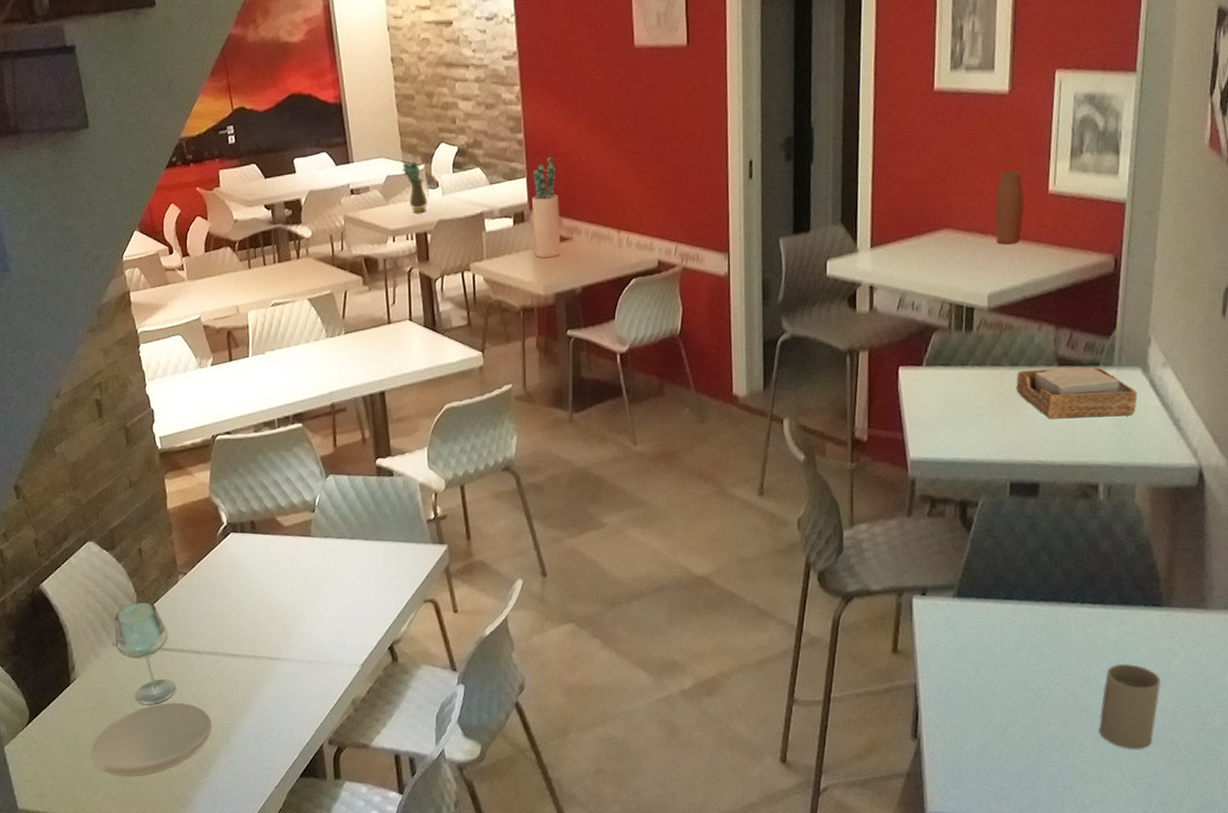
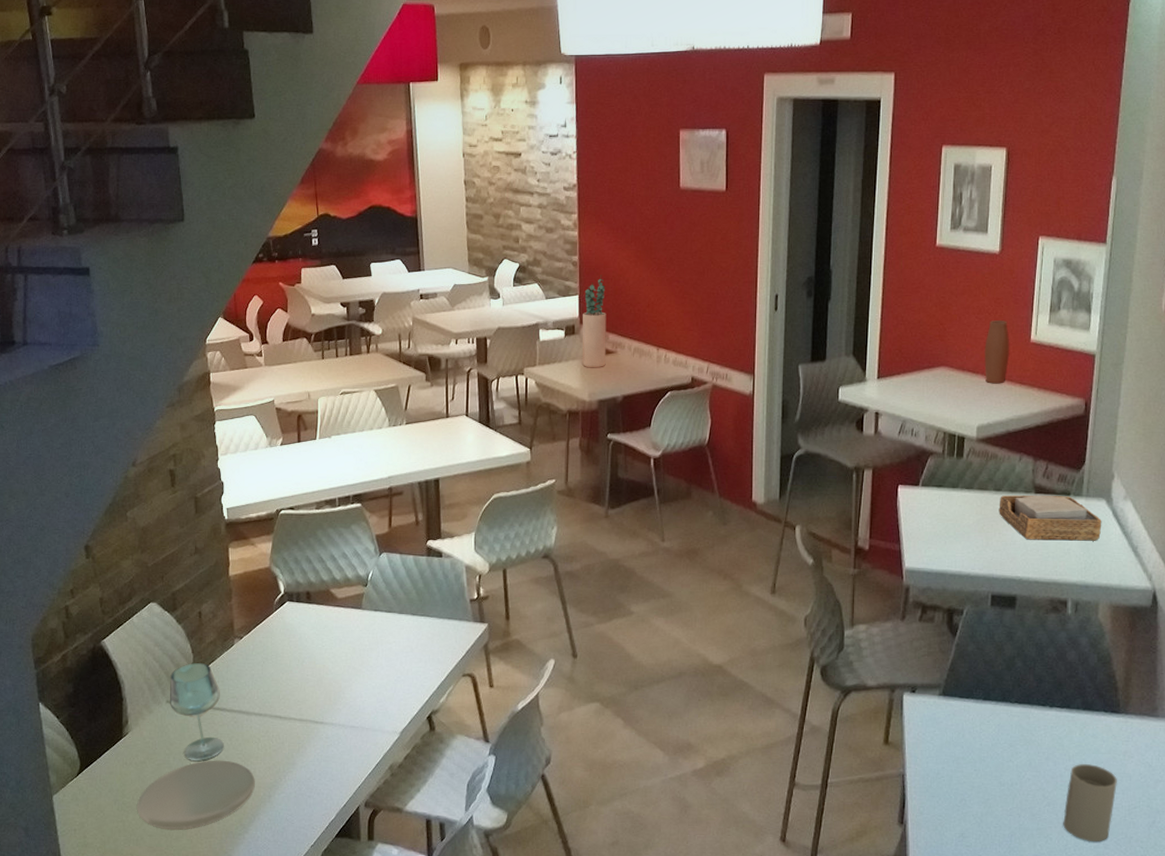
vase: present [402,160,428,213] -> none [468,272,490,320]

